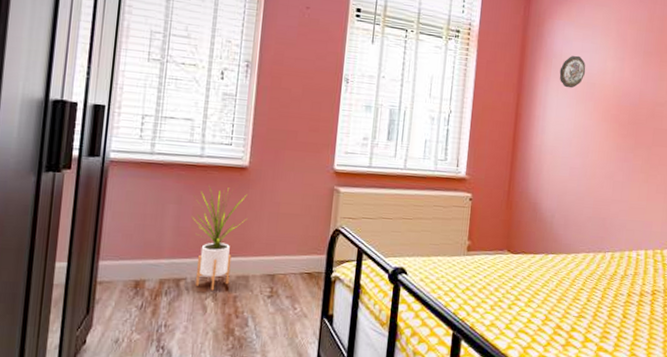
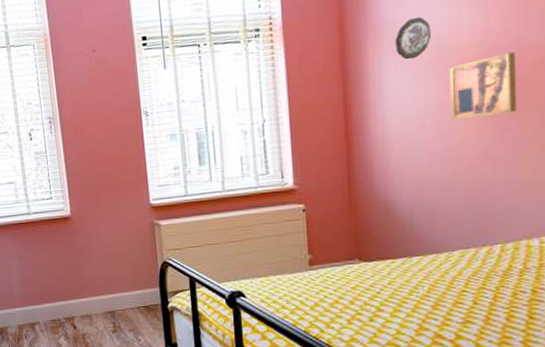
house plant: present [191,185,248,291] -> none [30,237,80,331]
wall art: none [590,100,638,148] -> present [449,52,518,120]

